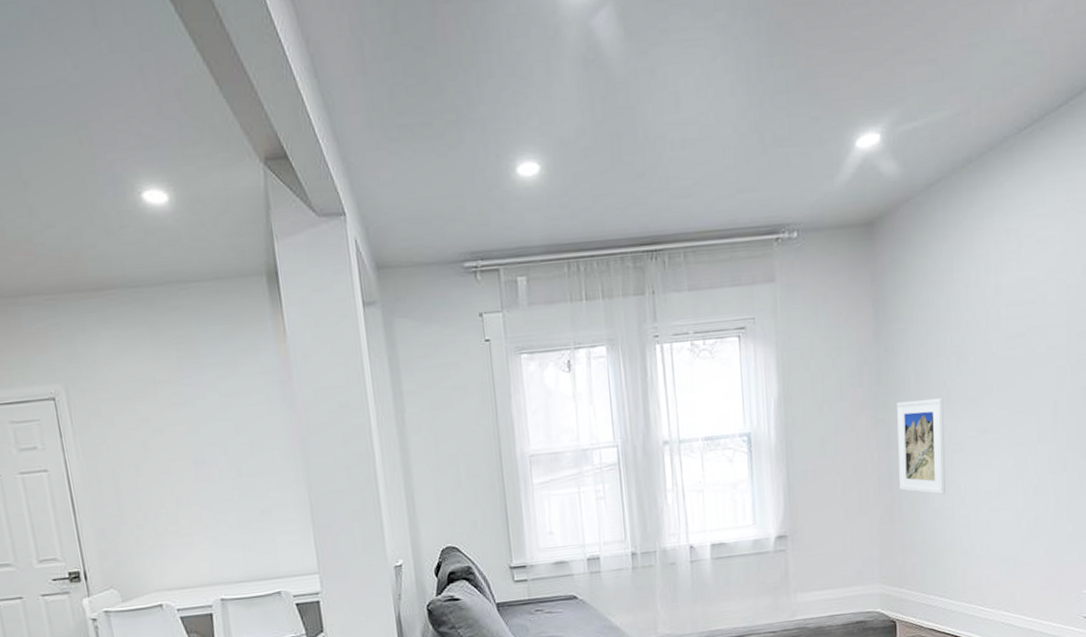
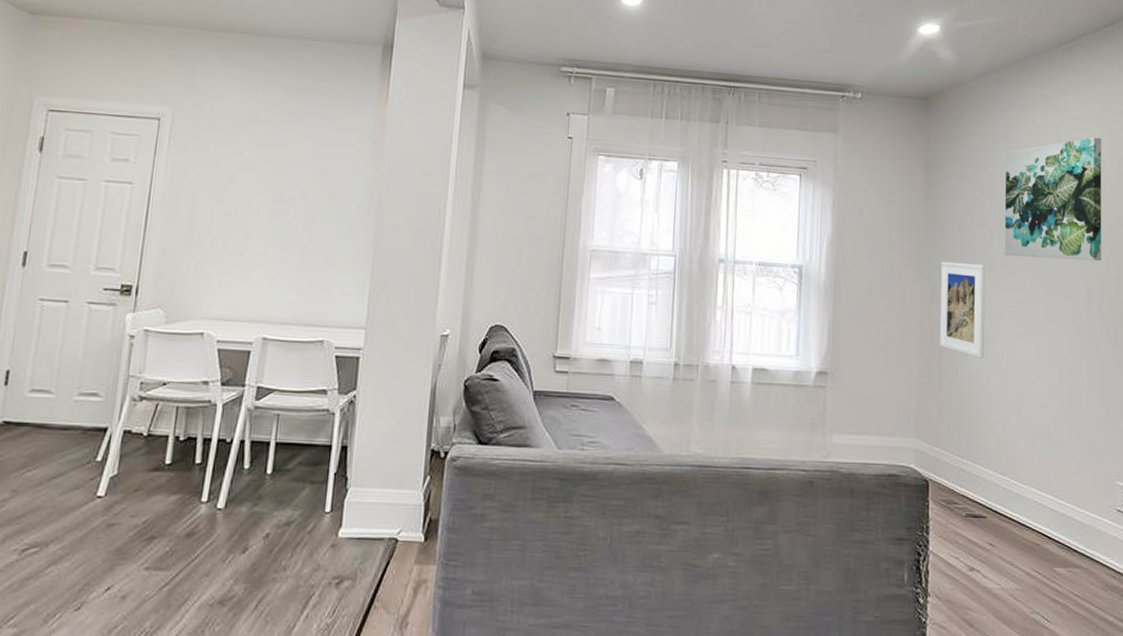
wall art: none [961,234,1068,384] -> present [1004,137,1102,261]

